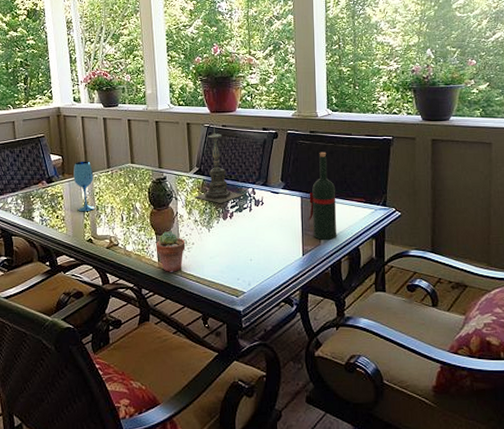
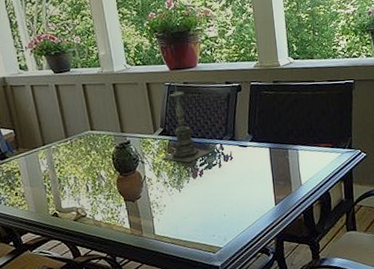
wineglass: present [73,161,95,212] -> none [28,132,57,186]
potted succulent: present [156,231,186,273] -> none [126,196,157,238]
wine bottle: present [308,152,337,240] -> none [277,101,307,188]

